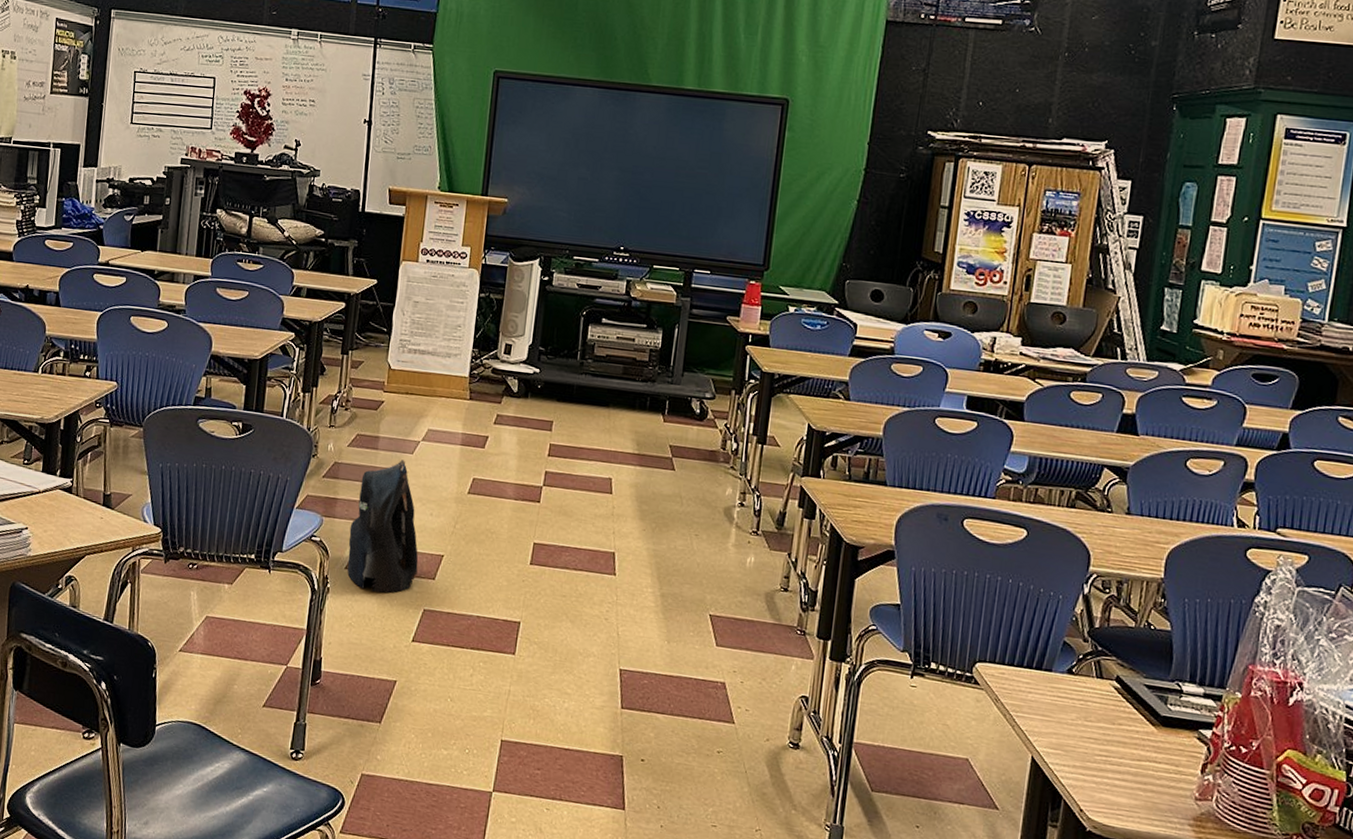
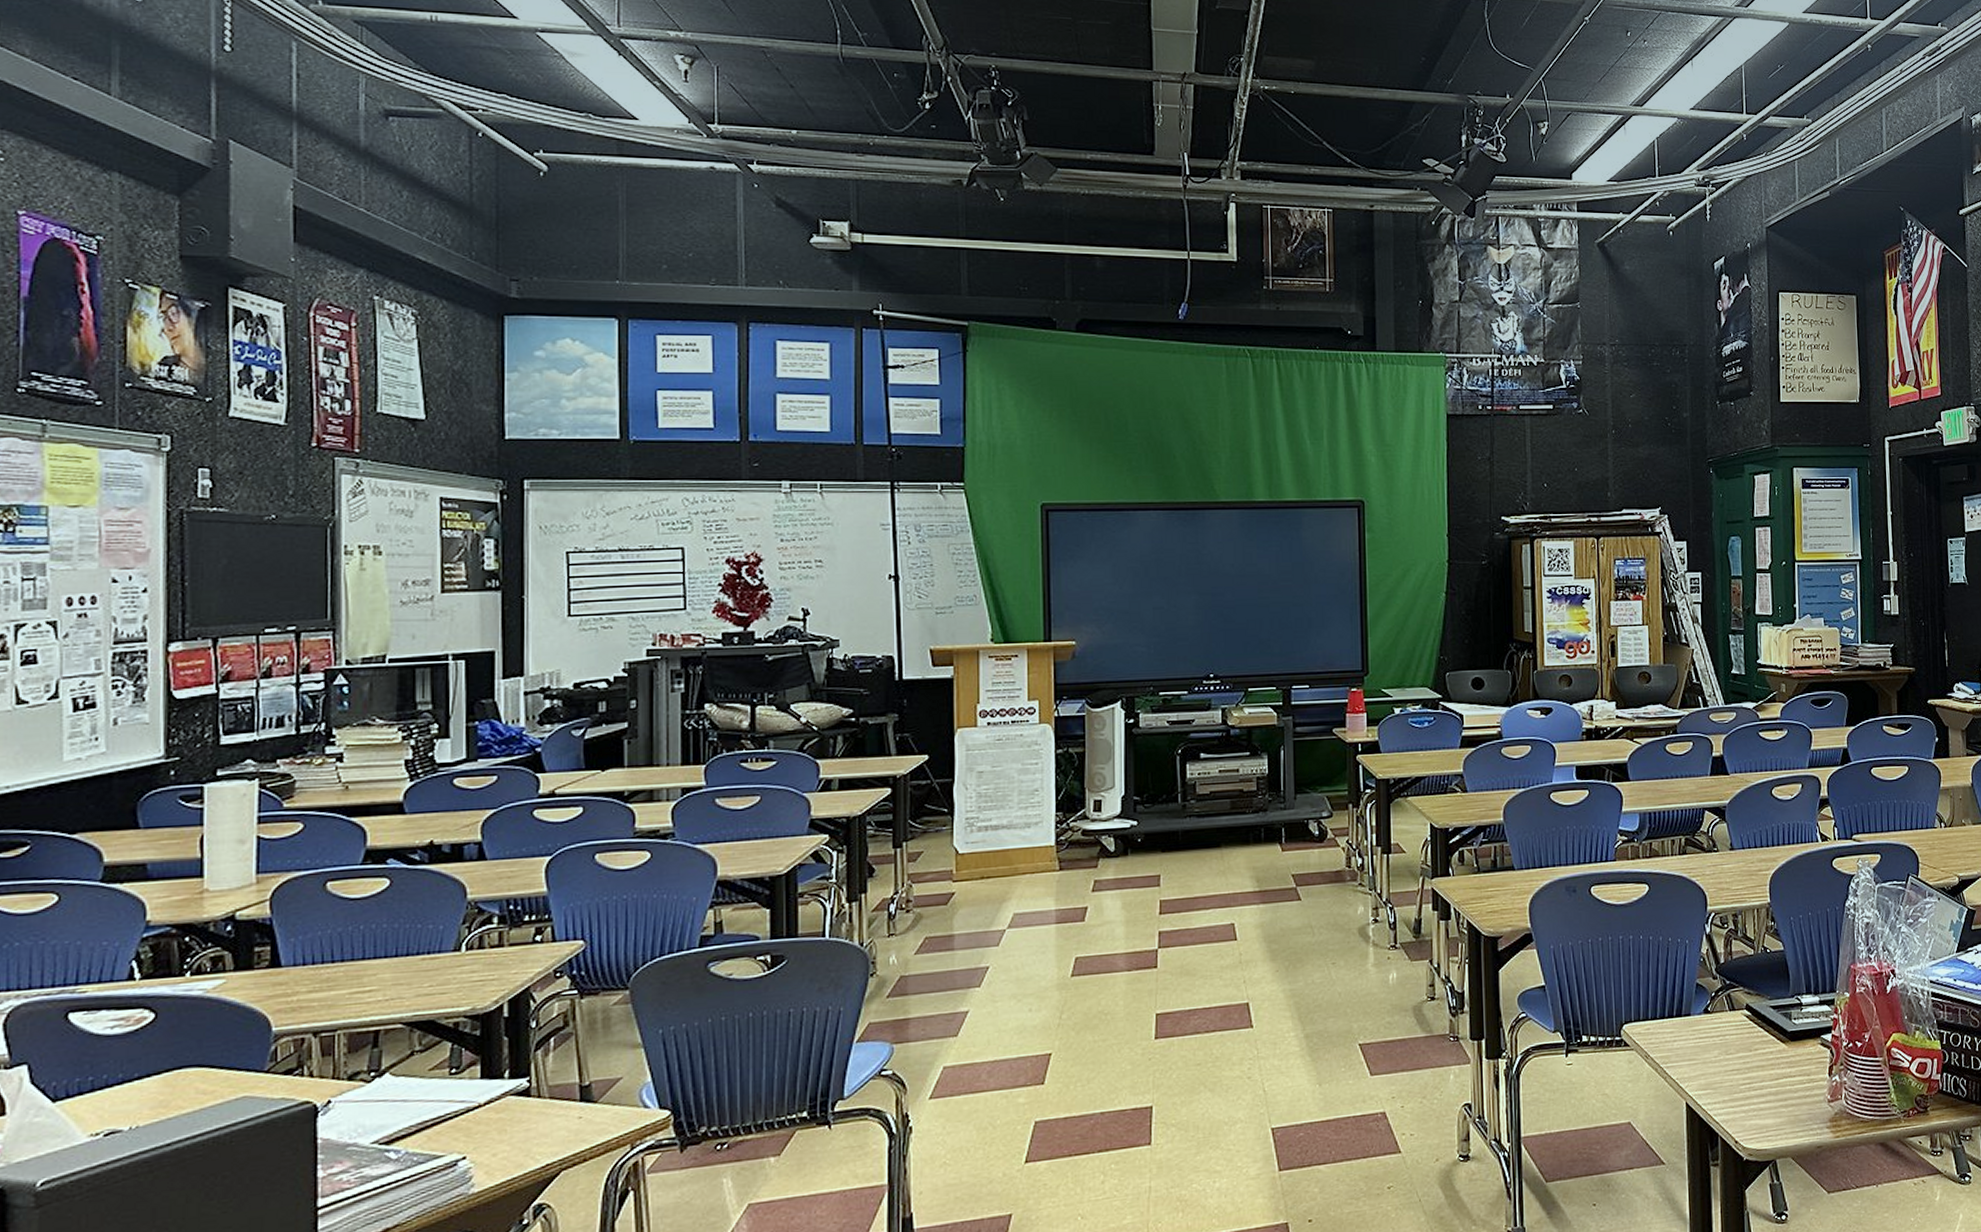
backpack: present [347,459,419,593] -> none [930,955,1021,1117]

